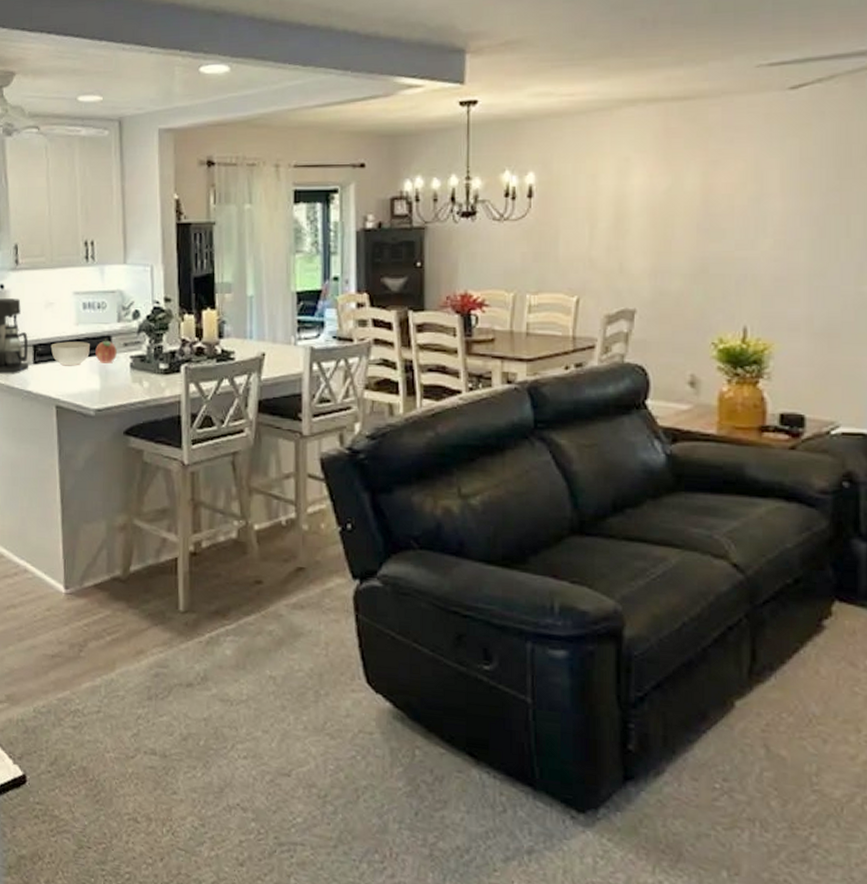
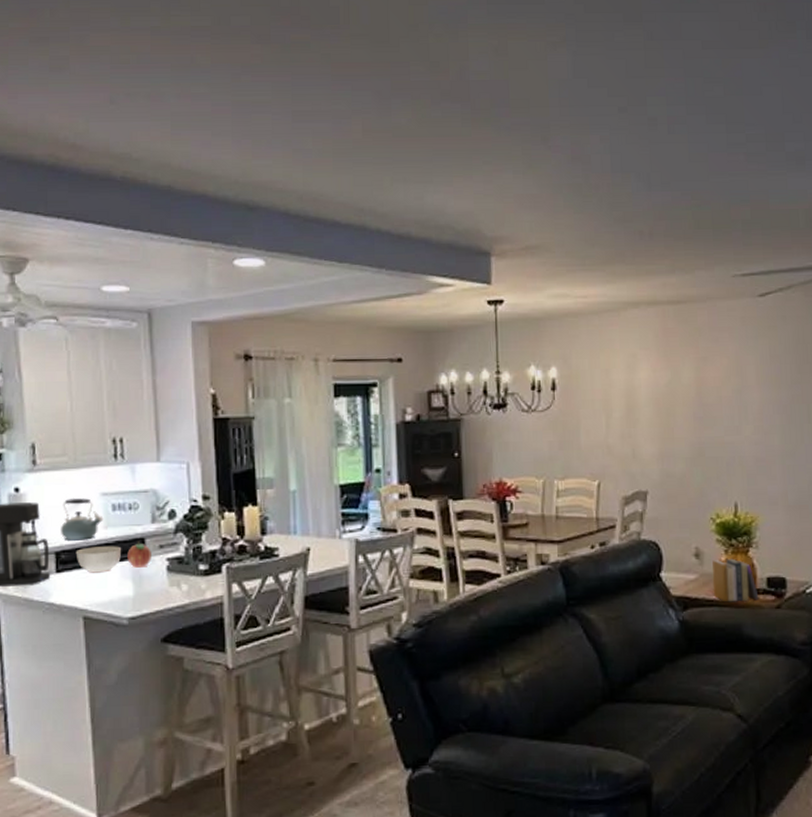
kettle: none [37,295,75,335] -> present [60,497,104,541]
books: none [710,389,768,439] -> present [712,558,759,602]

